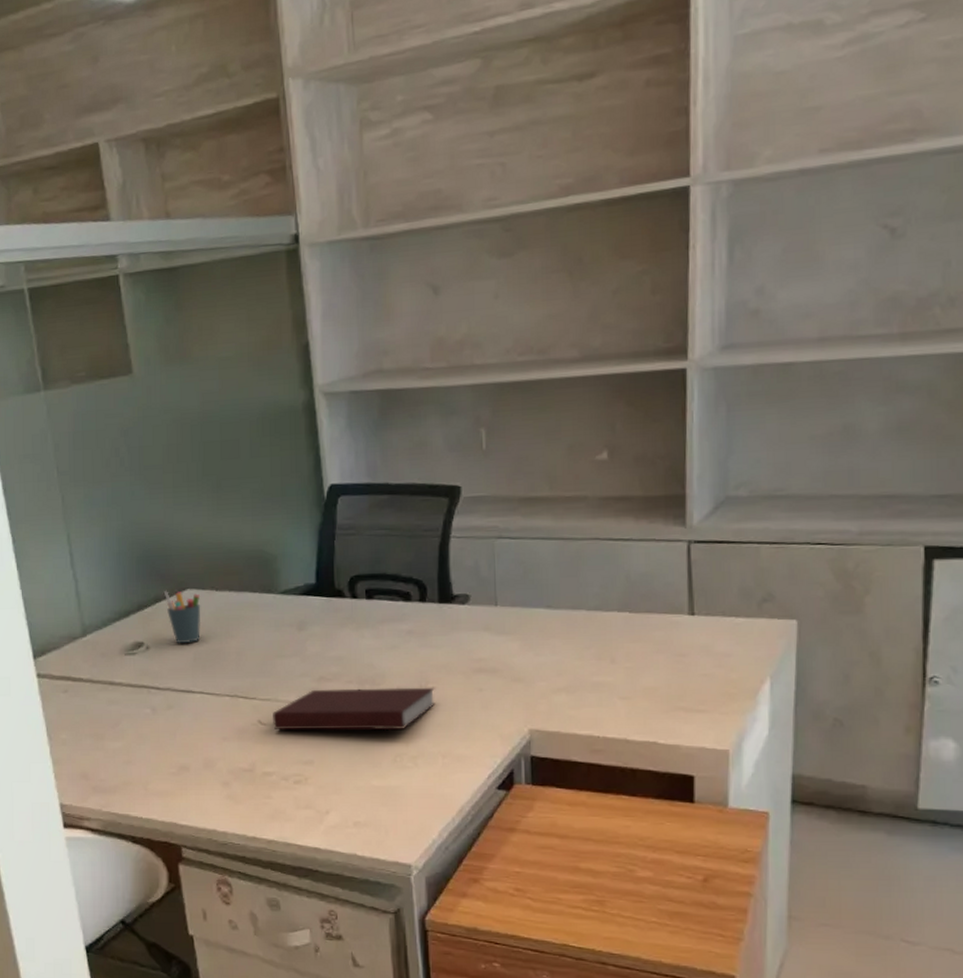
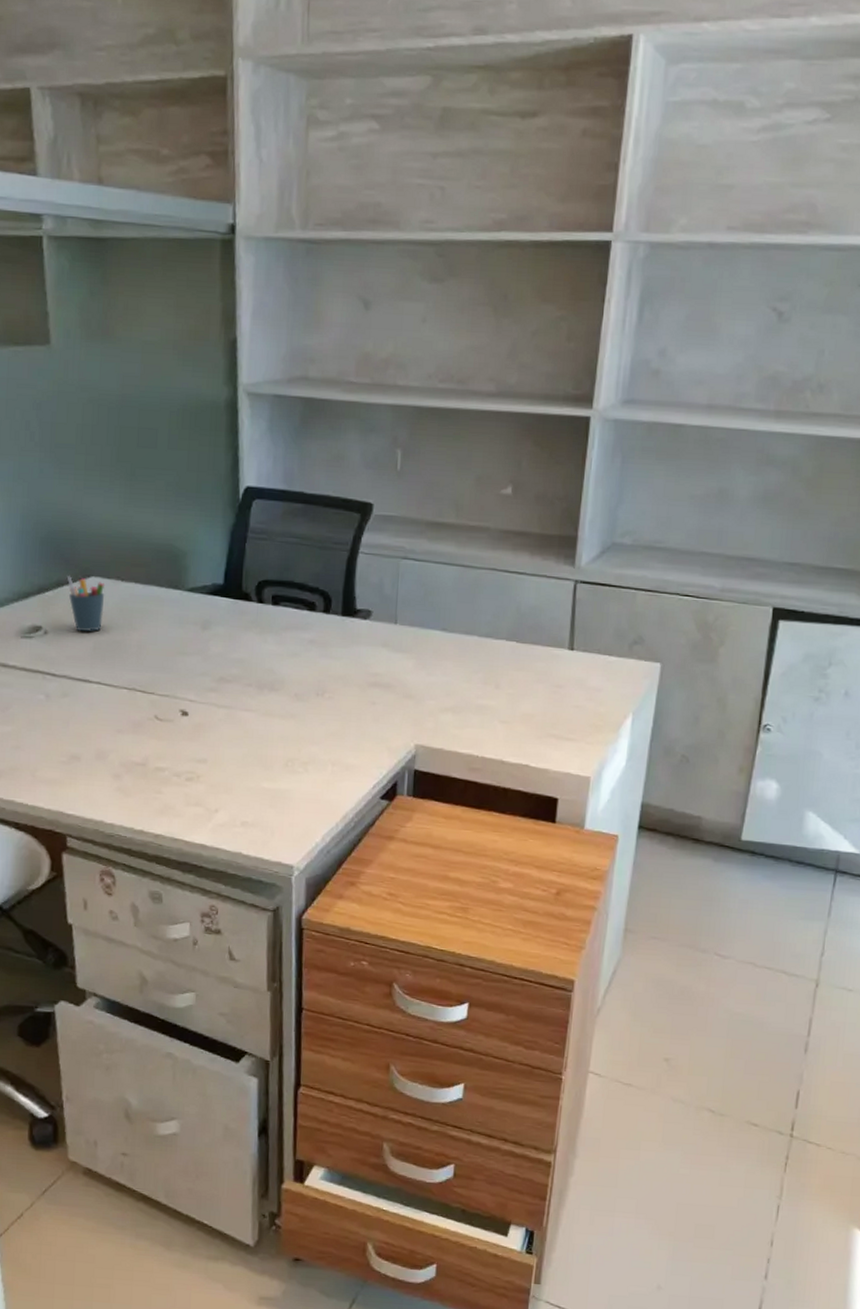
notebook: present [273,687,435,731] -> none [169,689,331,736]

